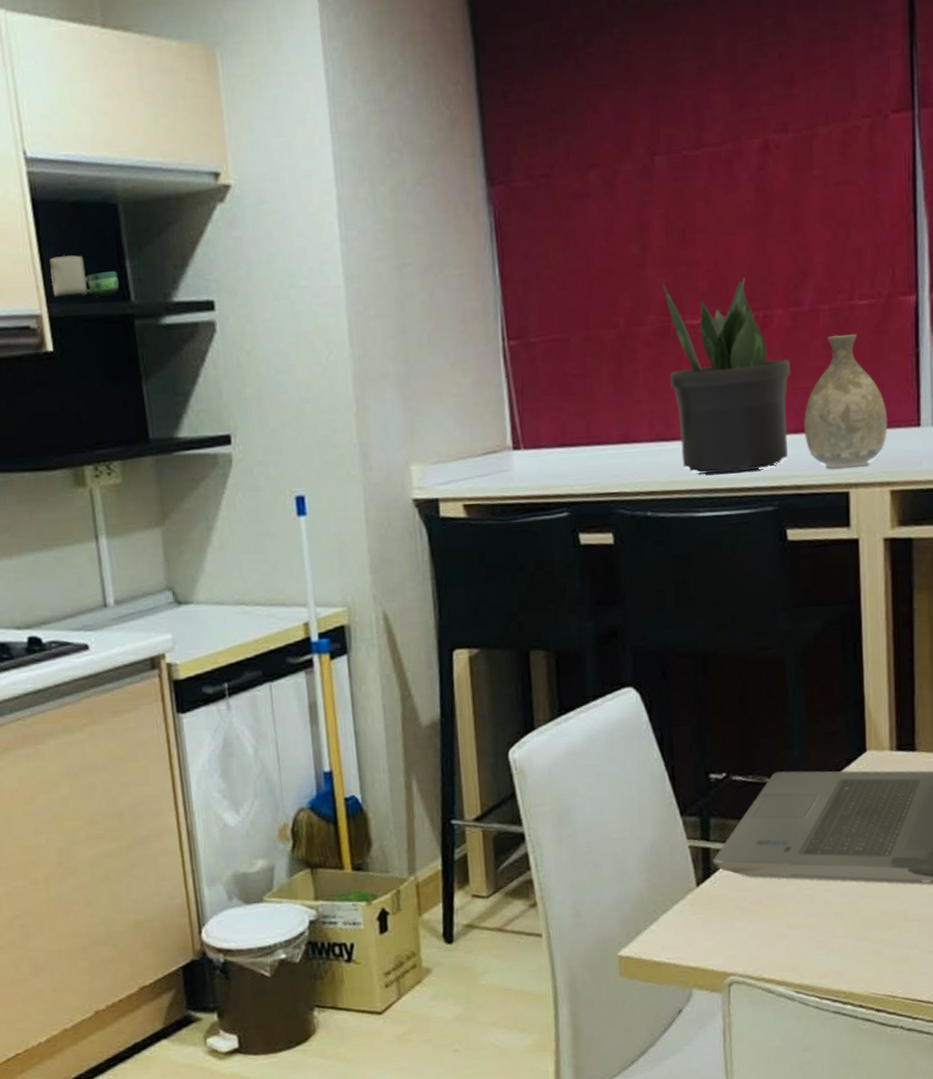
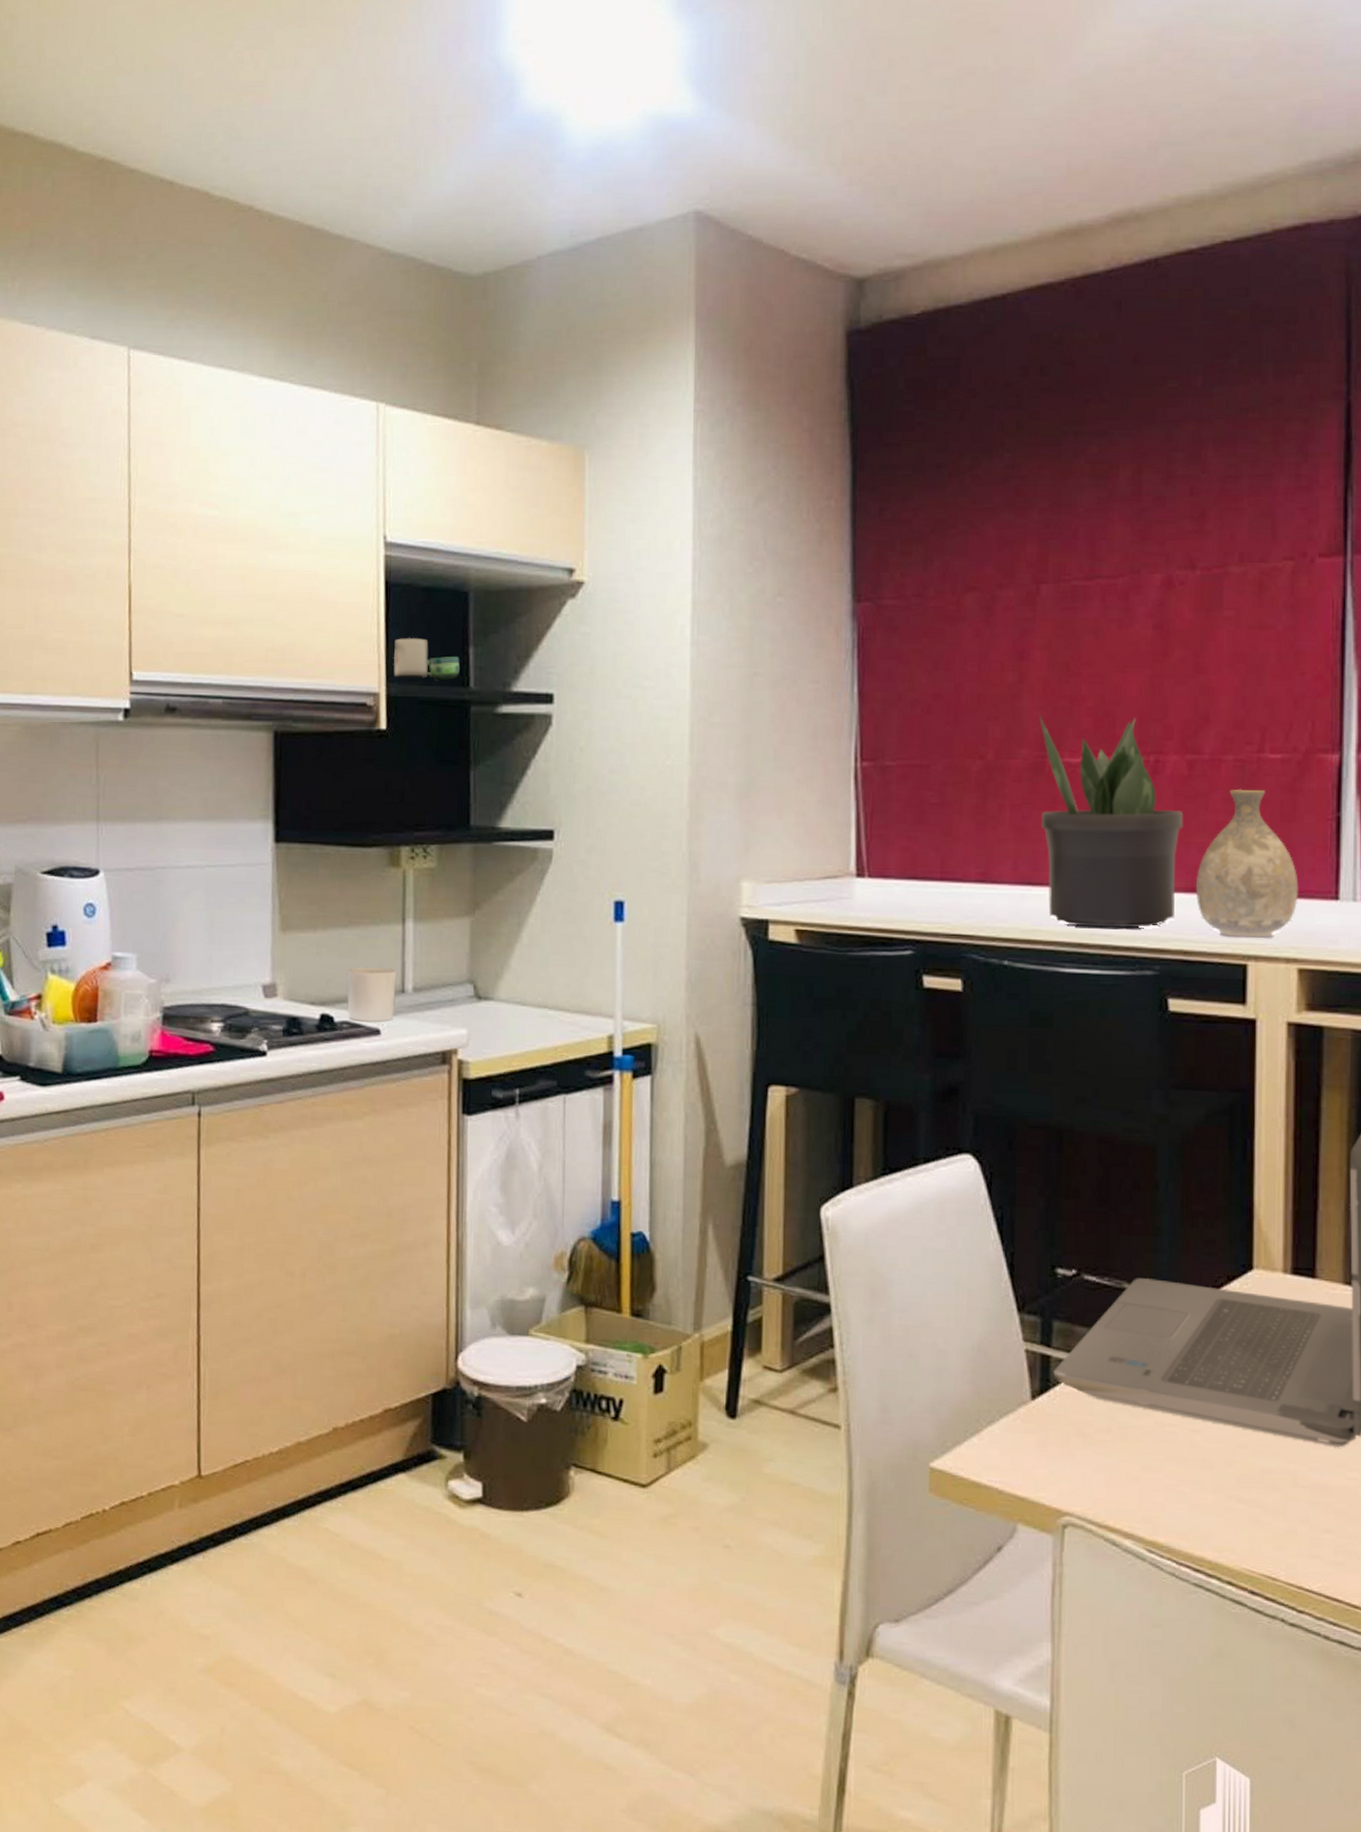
mug: none [48,585,100,641] -> present [346,966,397,1023]

